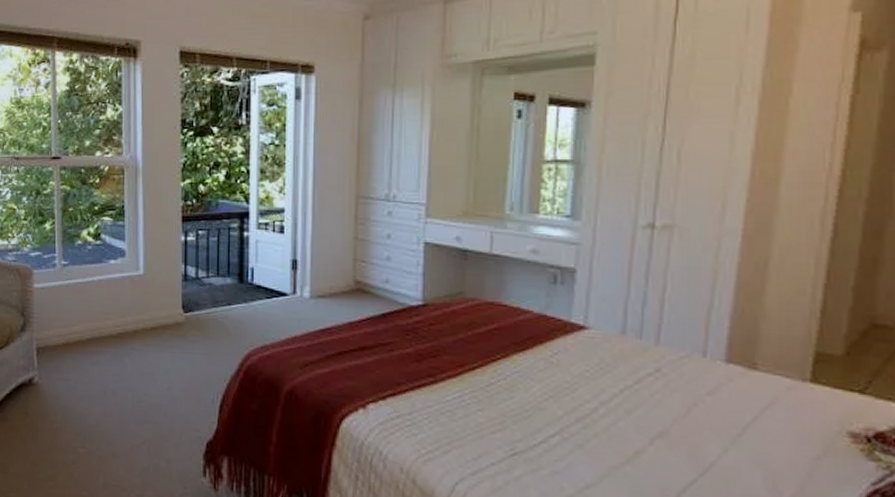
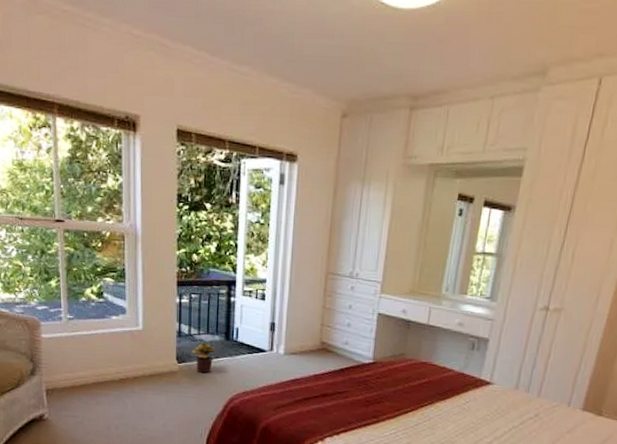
potted plant: none [198,287,228,324] -> present [191,342,216,373]

